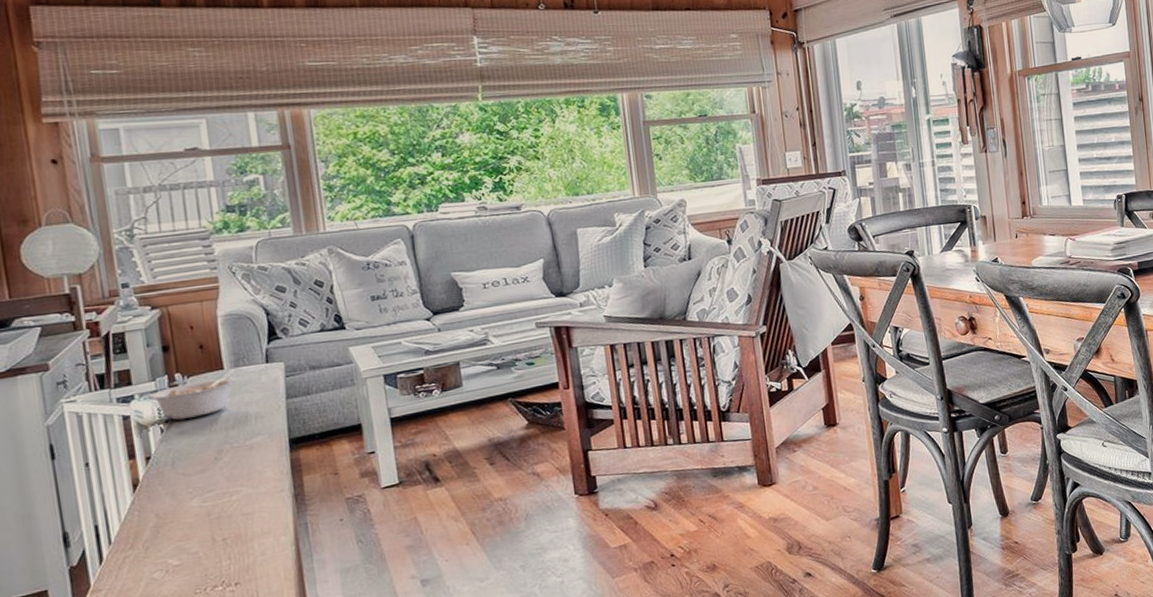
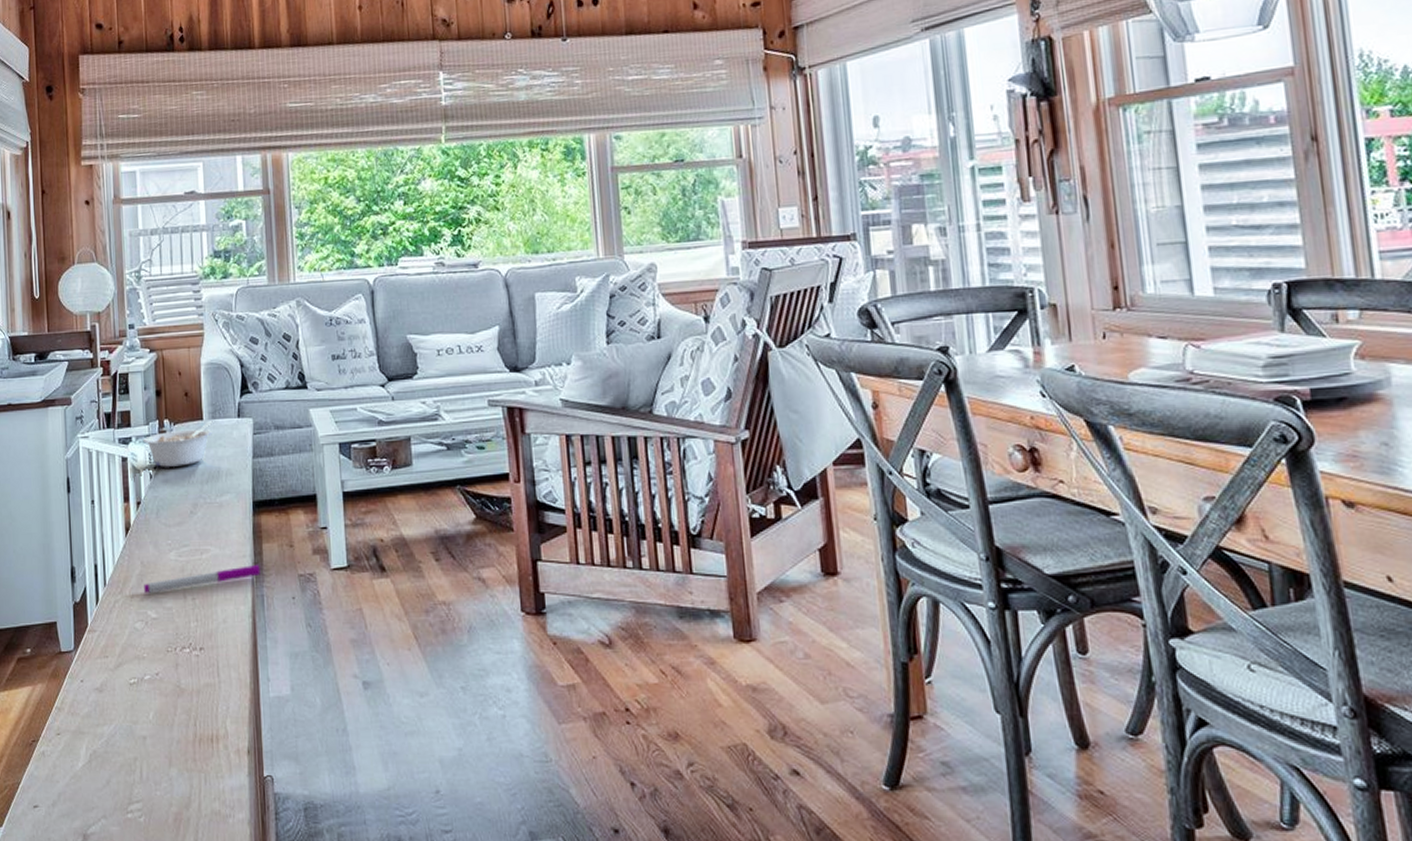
pen: none [161,495,302,543] -> present [144,564,260,593]

